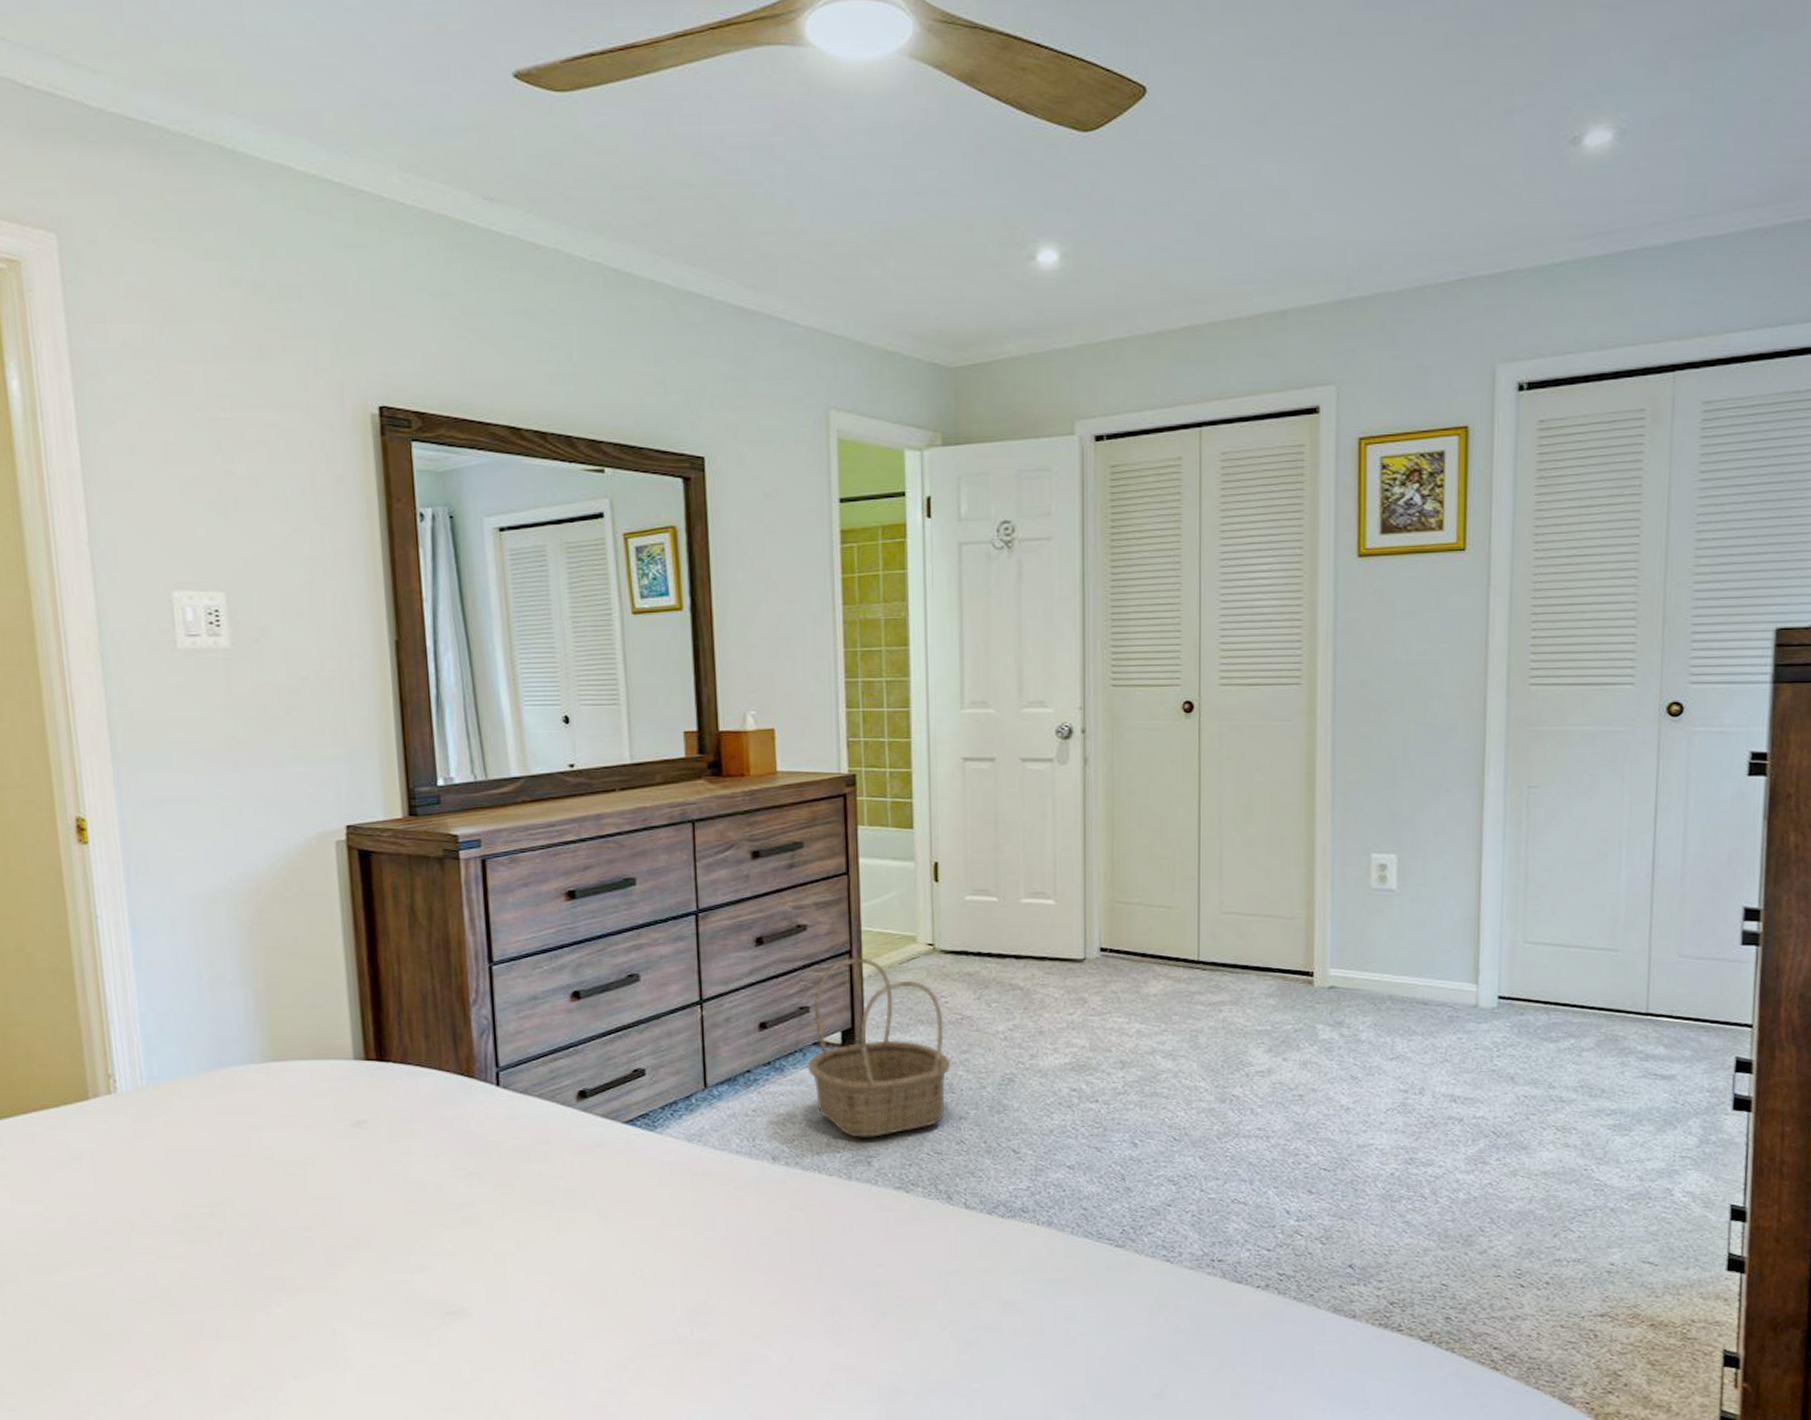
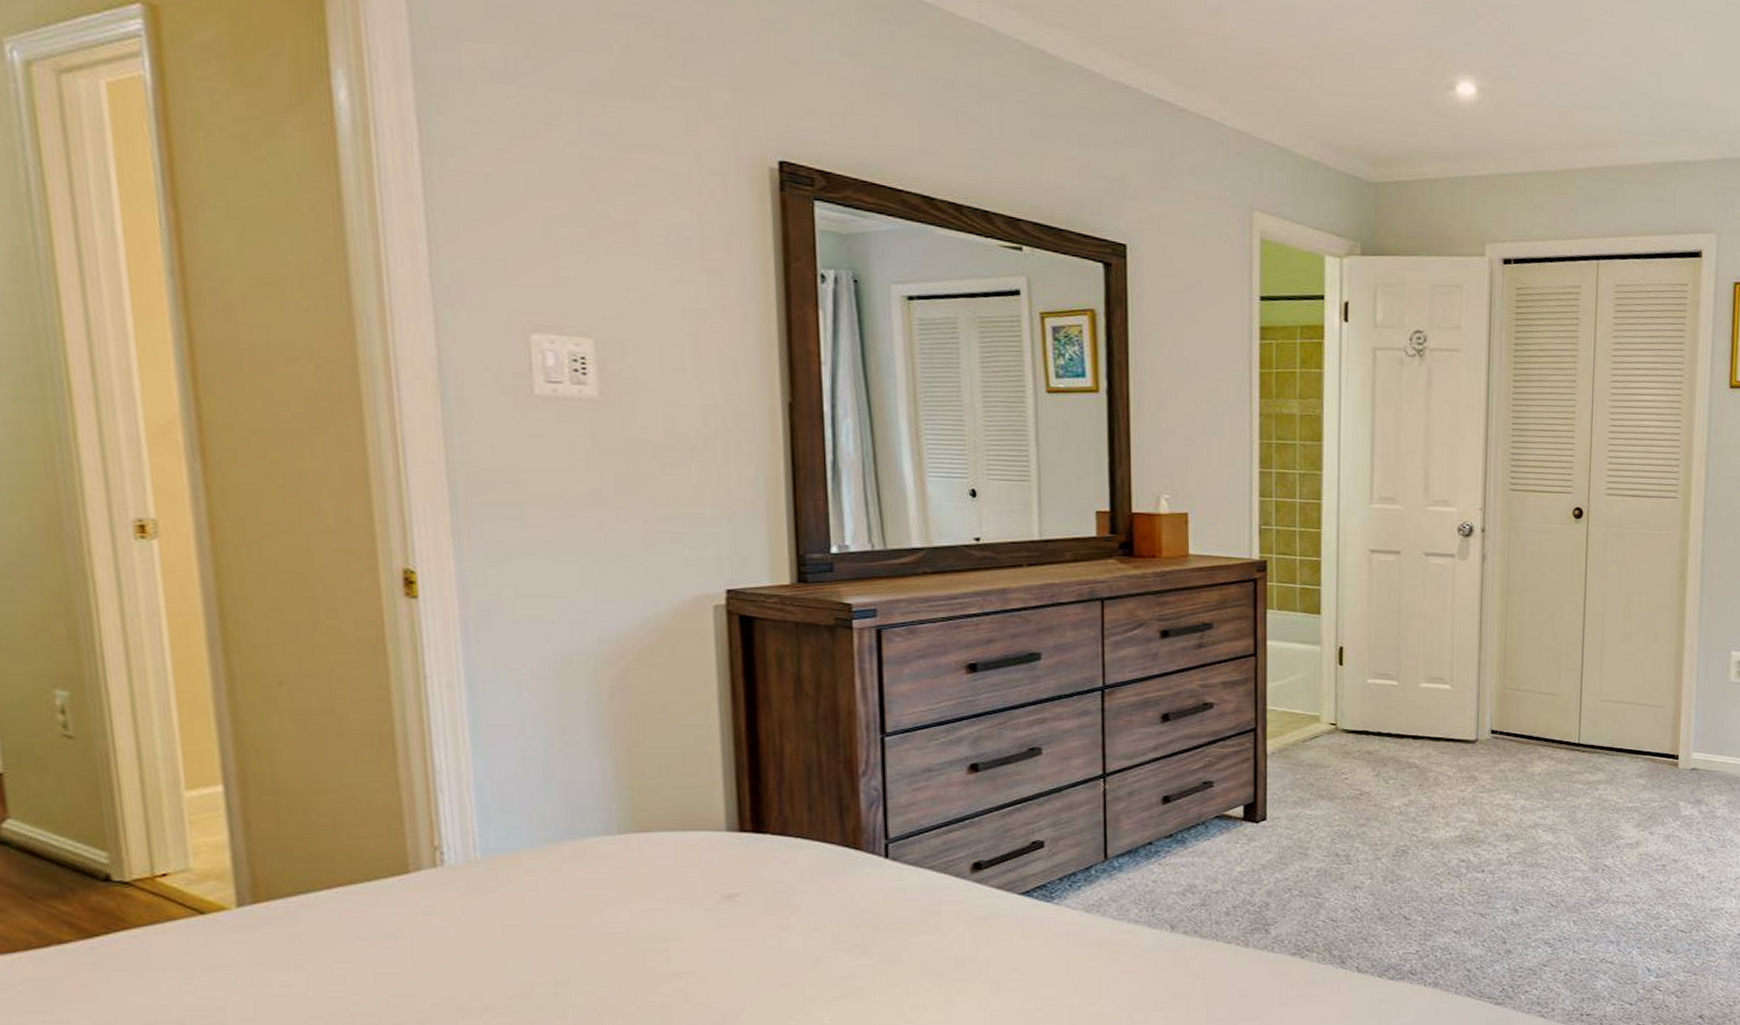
basket: present [807,957,951,1138] -> none [1209,735,1349,907]

